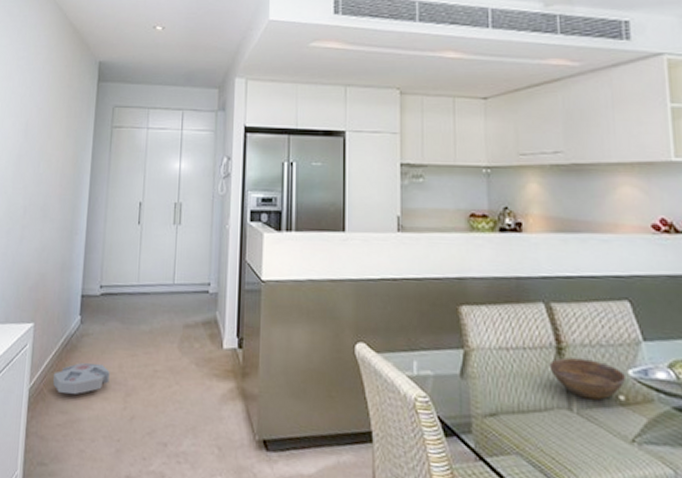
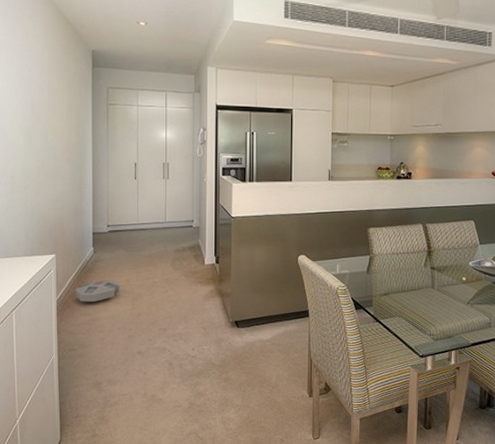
bowl: present [549,357,627,400] -> none [422,257,468,281]

